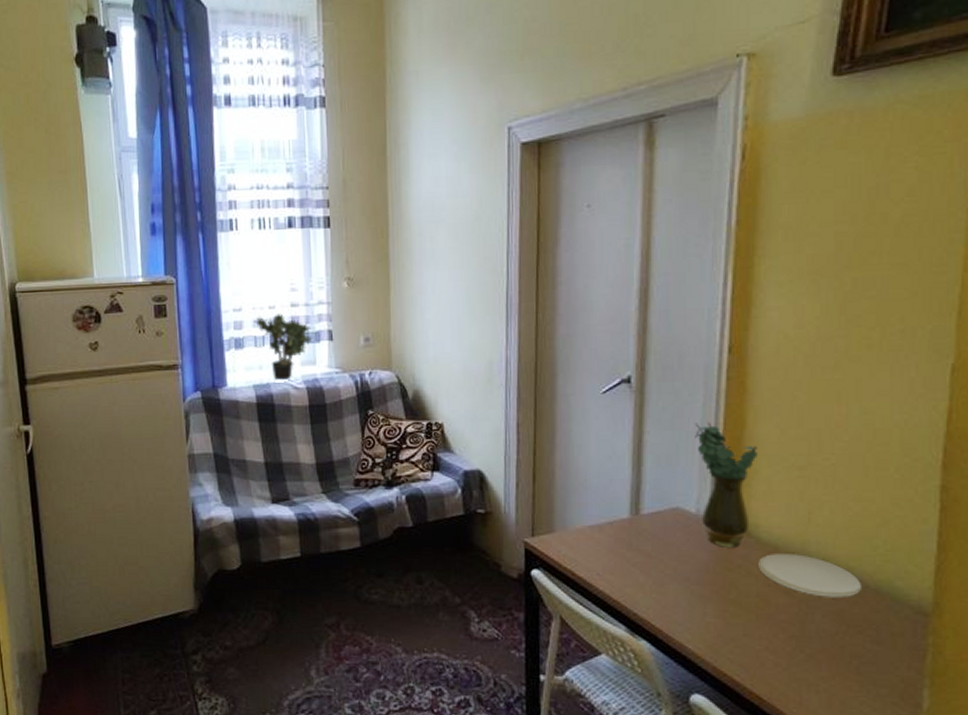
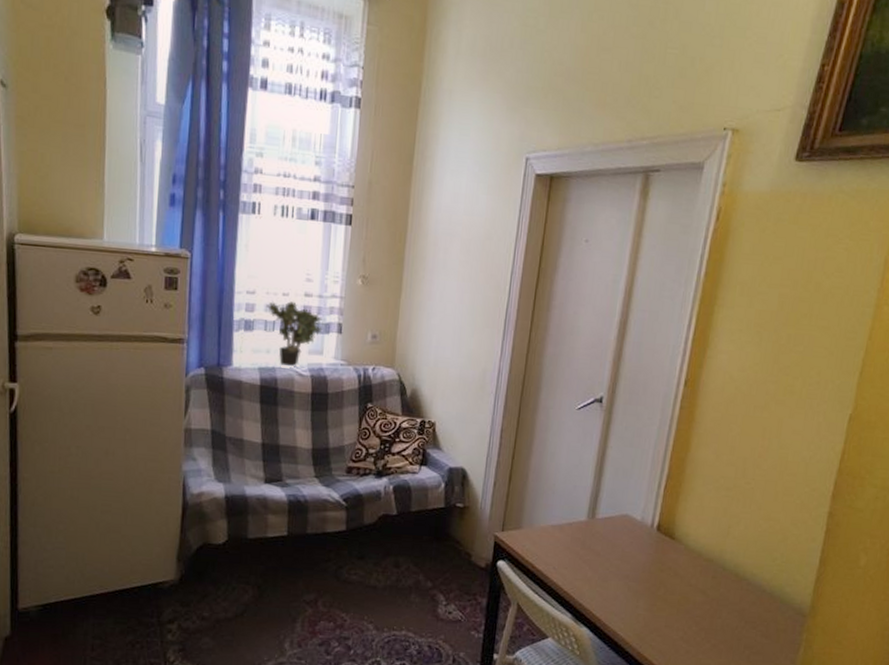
vase: present [694,422,757,547] -> none [645,443,696,552]
plate: present [758,552,861,599] -> none [684,558,760,600]

